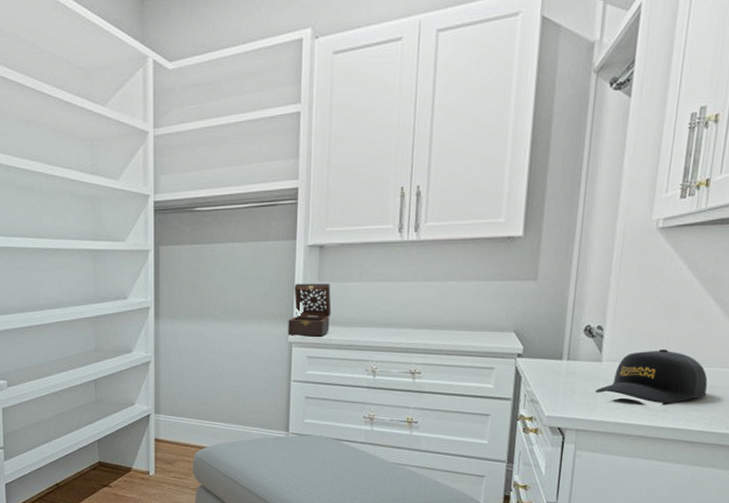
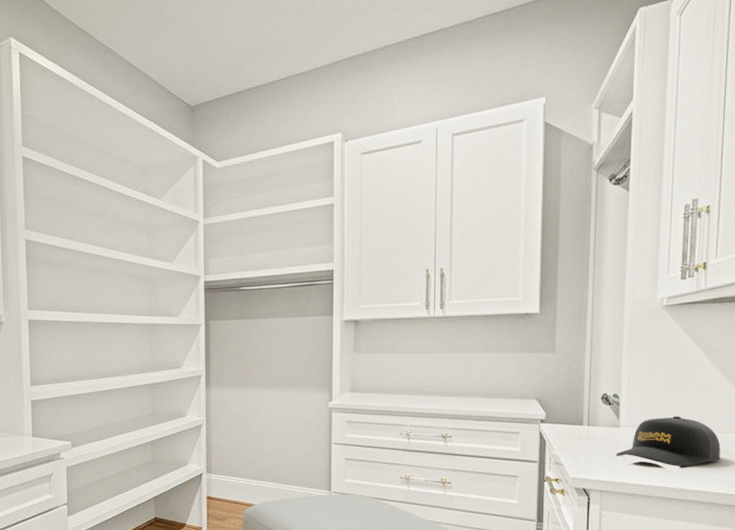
jewelry box: present [288,283,332,337] -> none [327,354,367,403]

